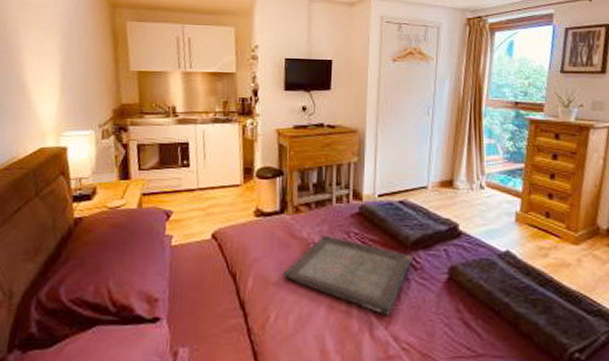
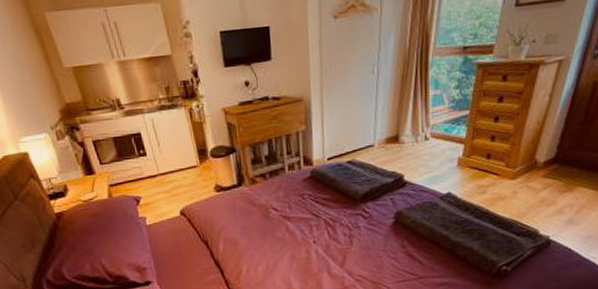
serving tray: present [282,235,413,317] -> none [247,199,363,258]

